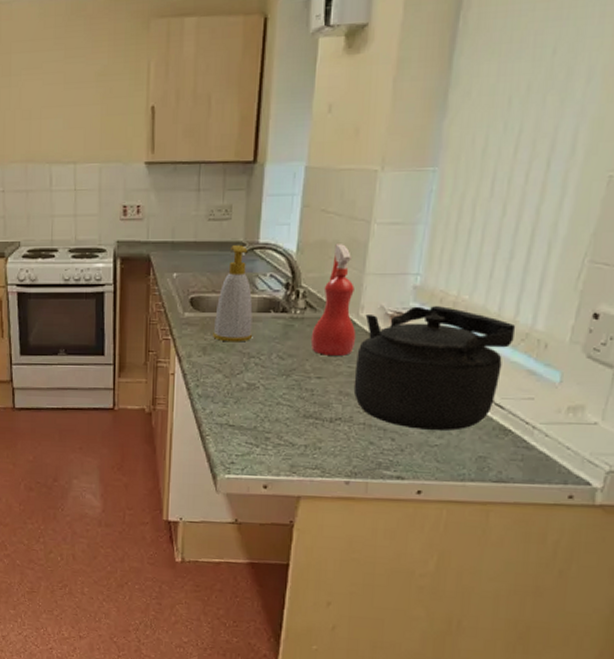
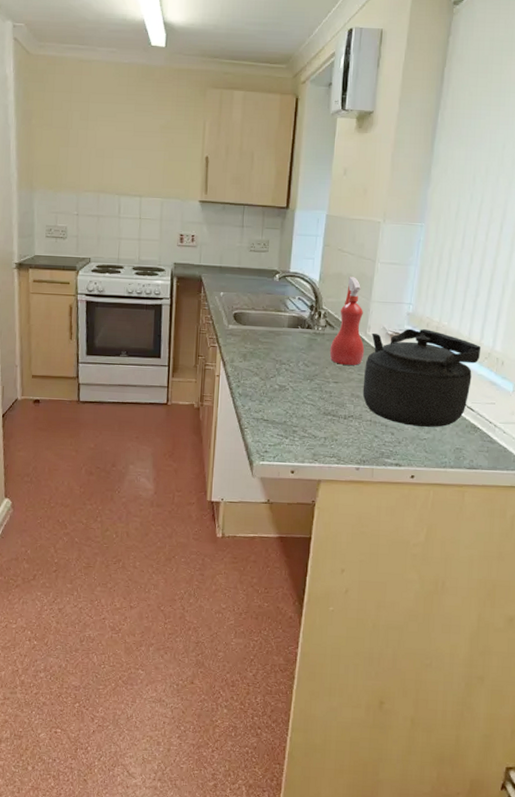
soap bottle: present [213,245,253,342] -> none [252,273,284,352]

